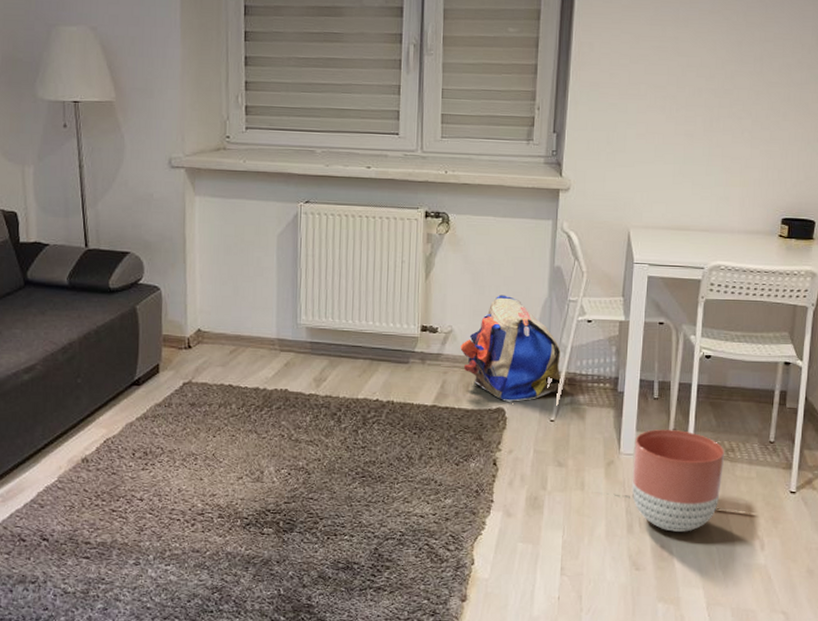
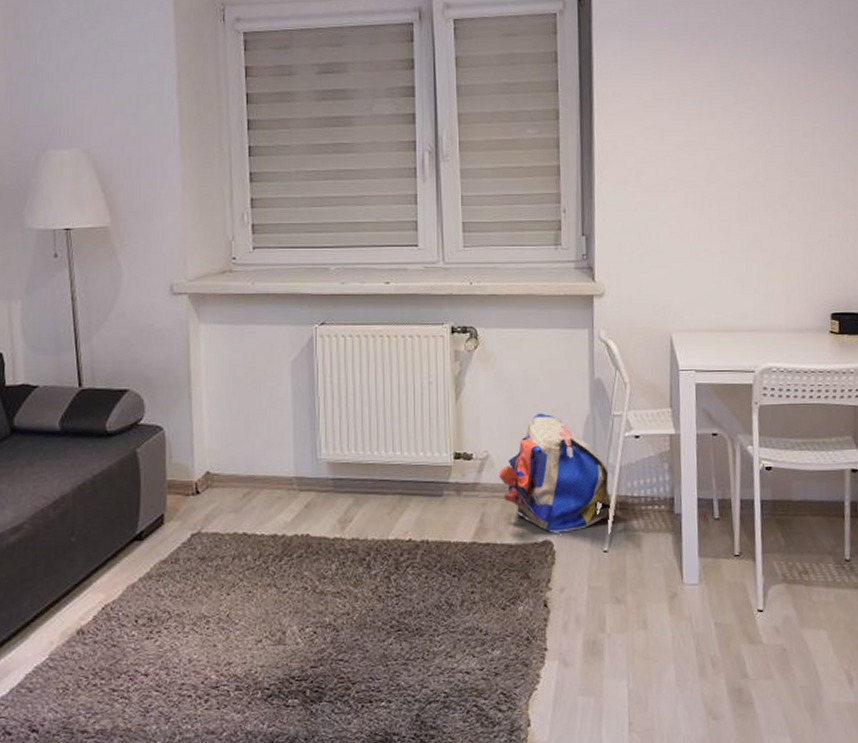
planter: present [632,429,725,532] -> none [698,553,799,671]

